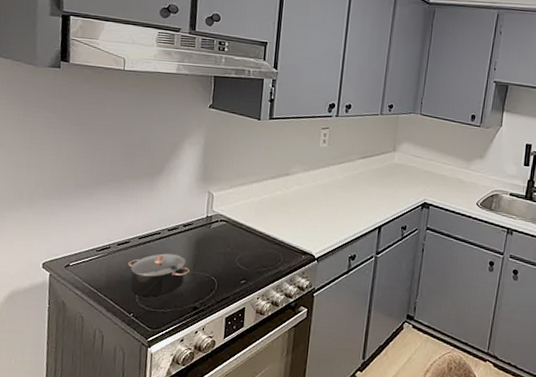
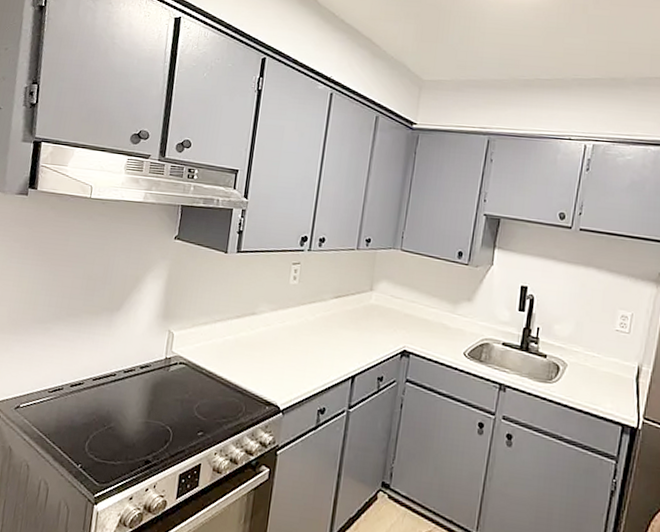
cooking pot: present [127,253,190,297] -> none [79,397,145,446]

